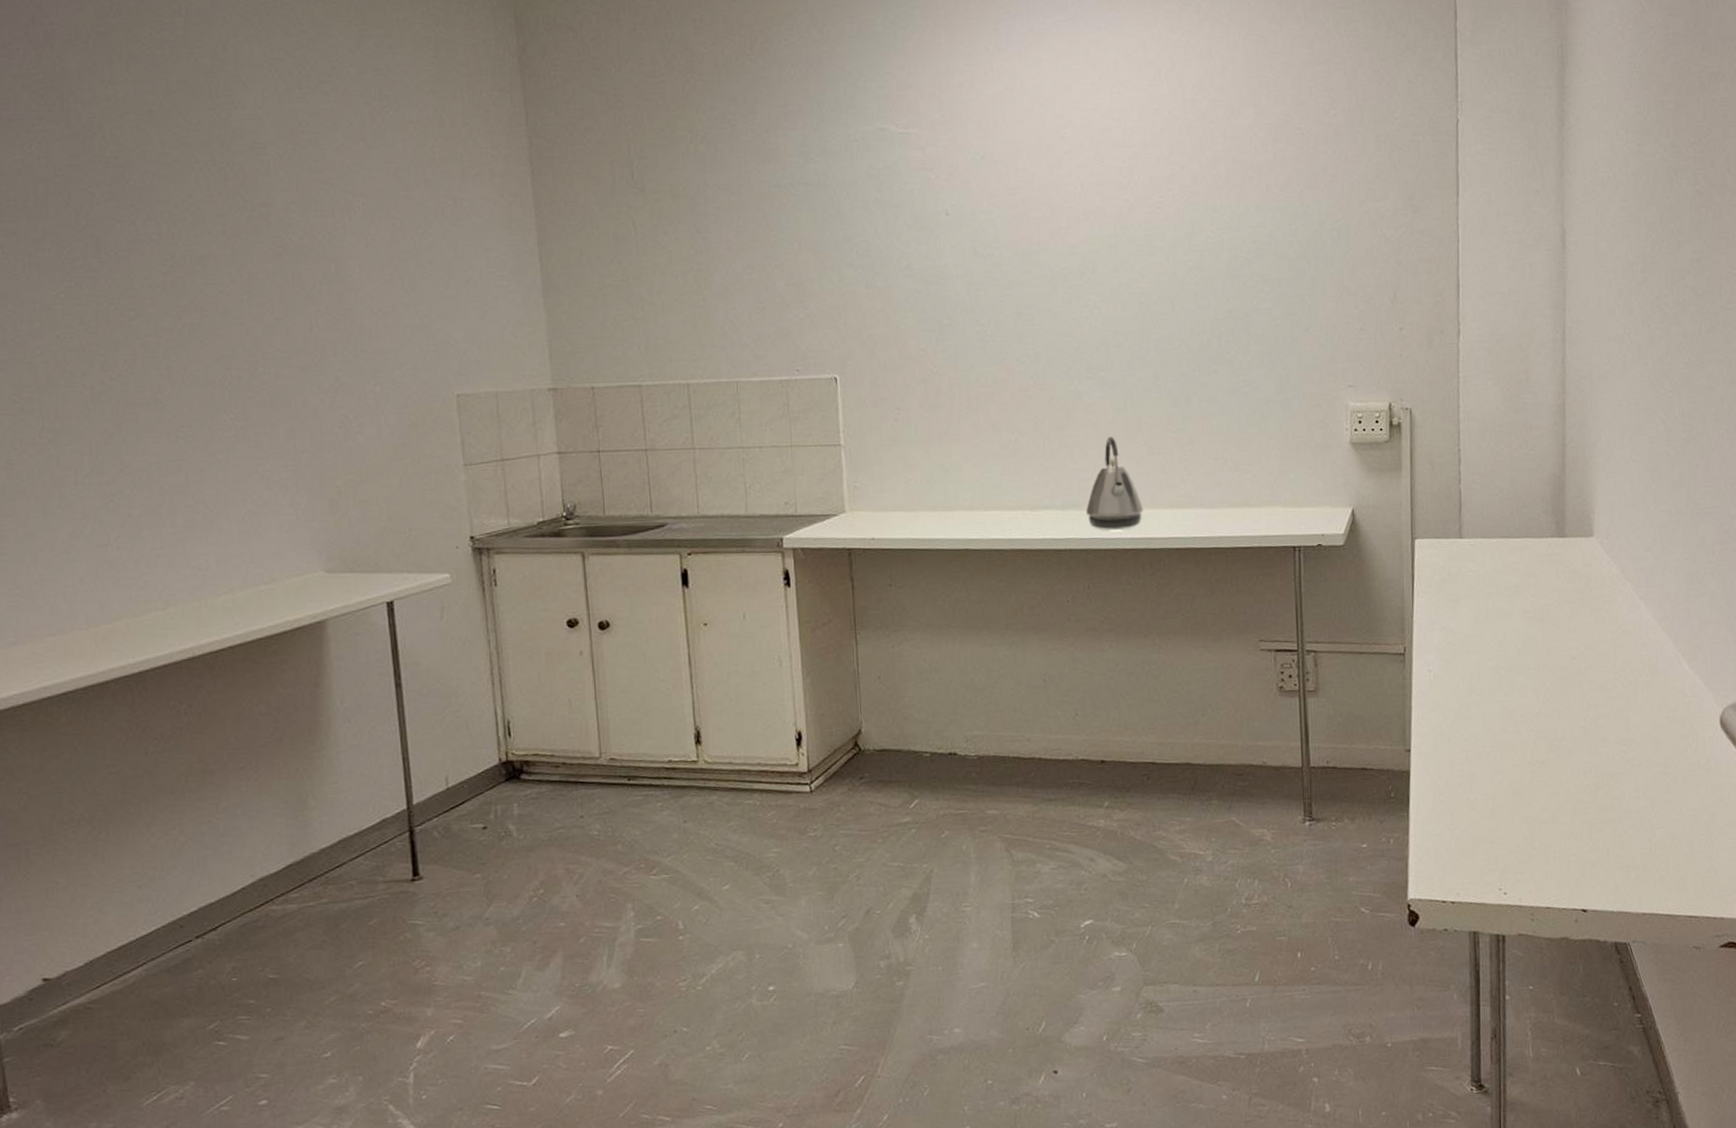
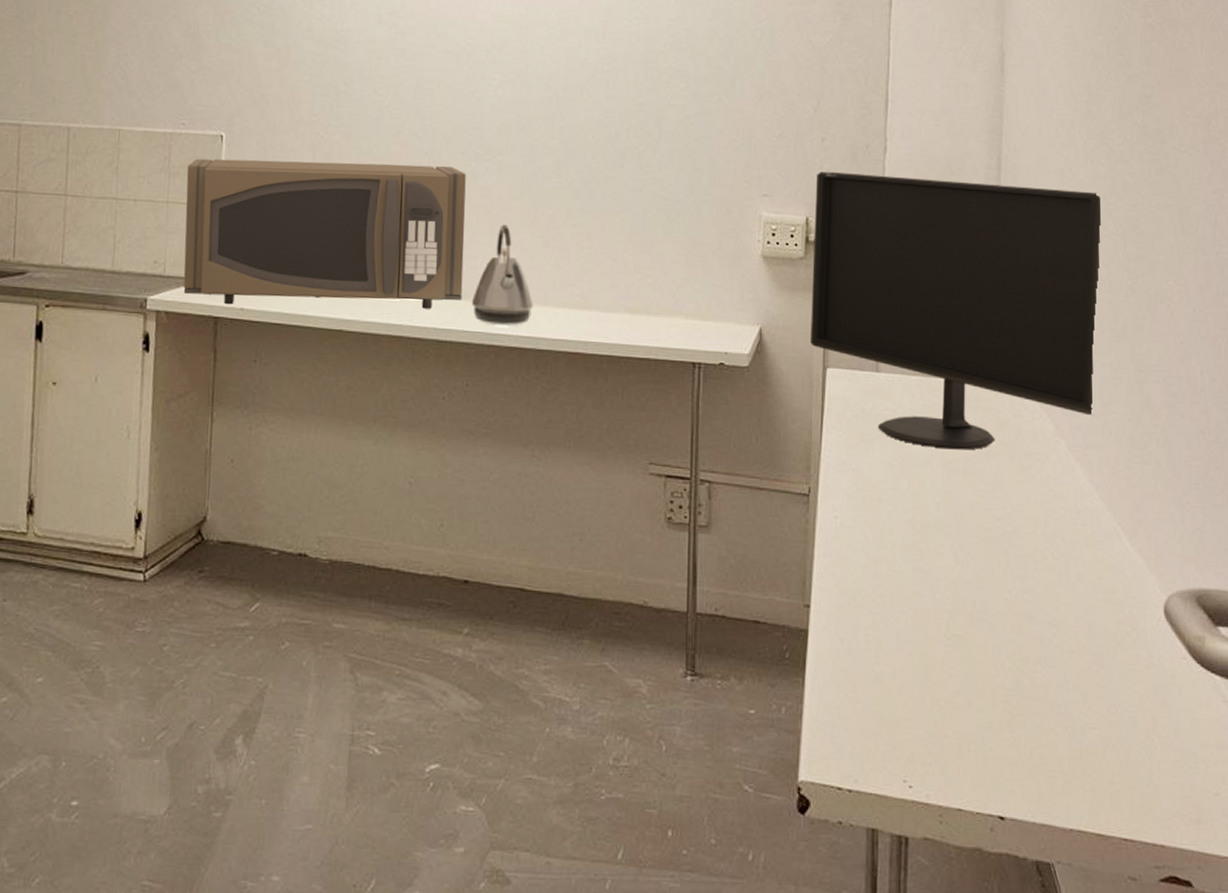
microwave: none [806,386,1077,536] -> present [183,158,466,309]
computer monitor: none [1396,354,1658,601] -> present [811,171,1101,450]

